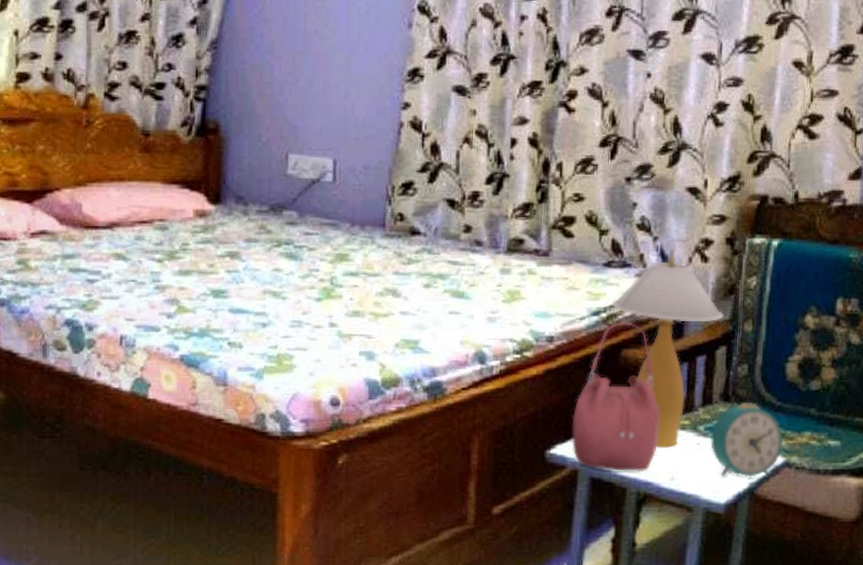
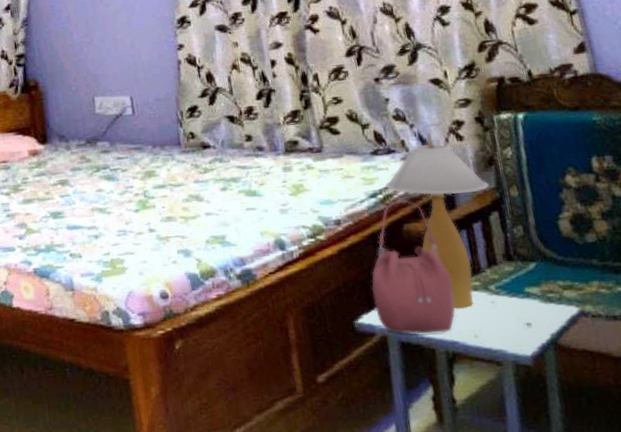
alarm clock: present [711,401,783,476] -> none [502,258,574,330]

